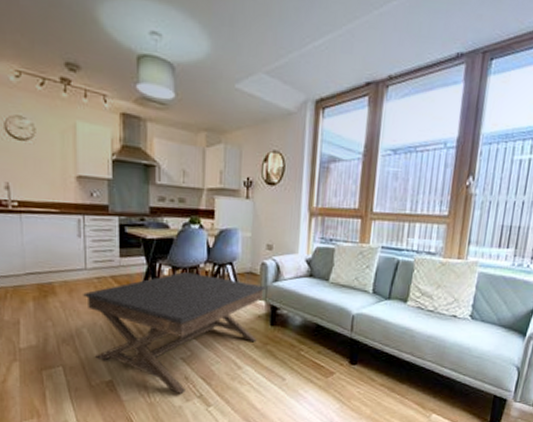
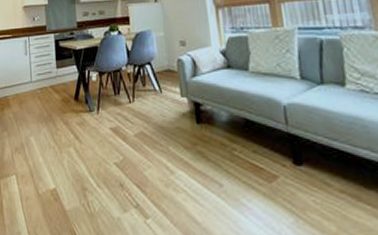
coffee table: present [83,271,266,394] -> none [30,75,186,203]

